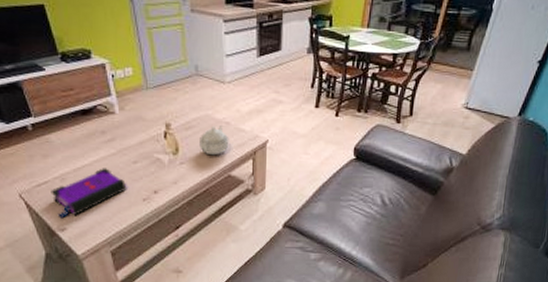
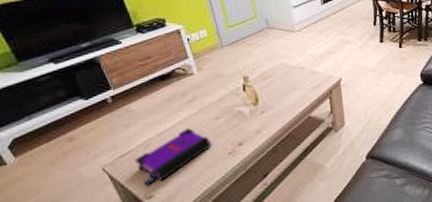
teapot: present [200,125,229,156] -> none [277,71,306,101]

